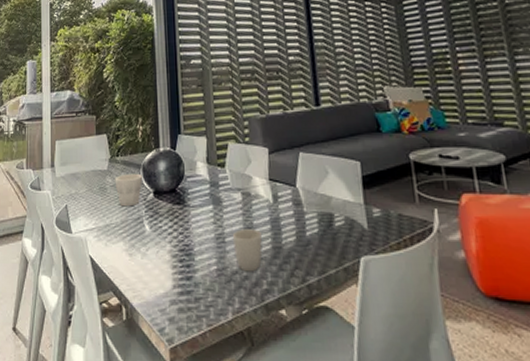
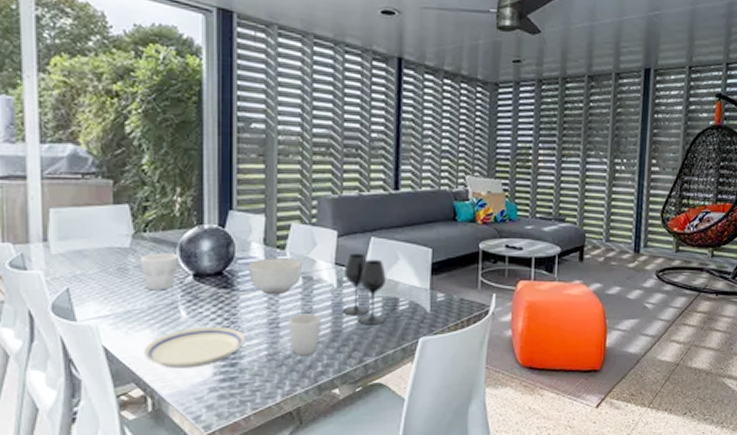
plate: none [118,240,197,280] -> present [143,326,245,369]
bowl: none [195,175,242,211] -> present [247,258,303,295]
wine glass: none [278,168,324,242] -> present [342,252,386,325]

